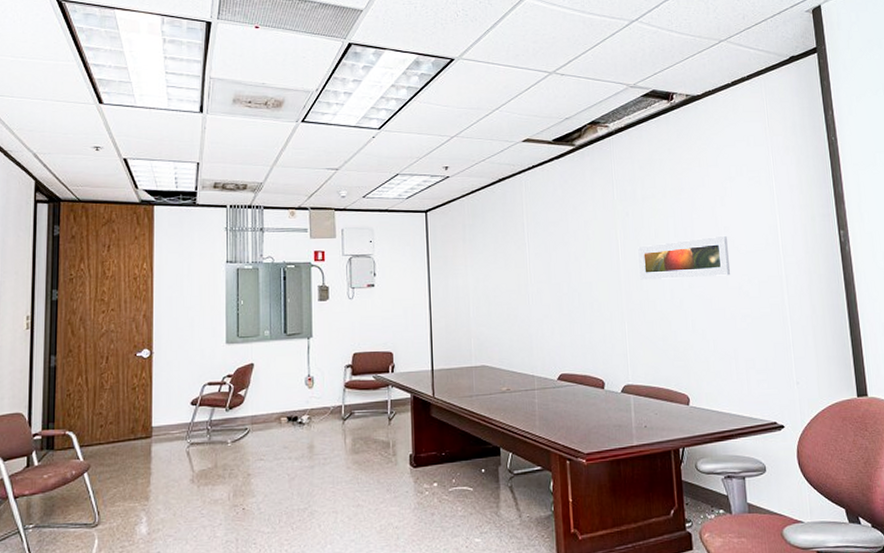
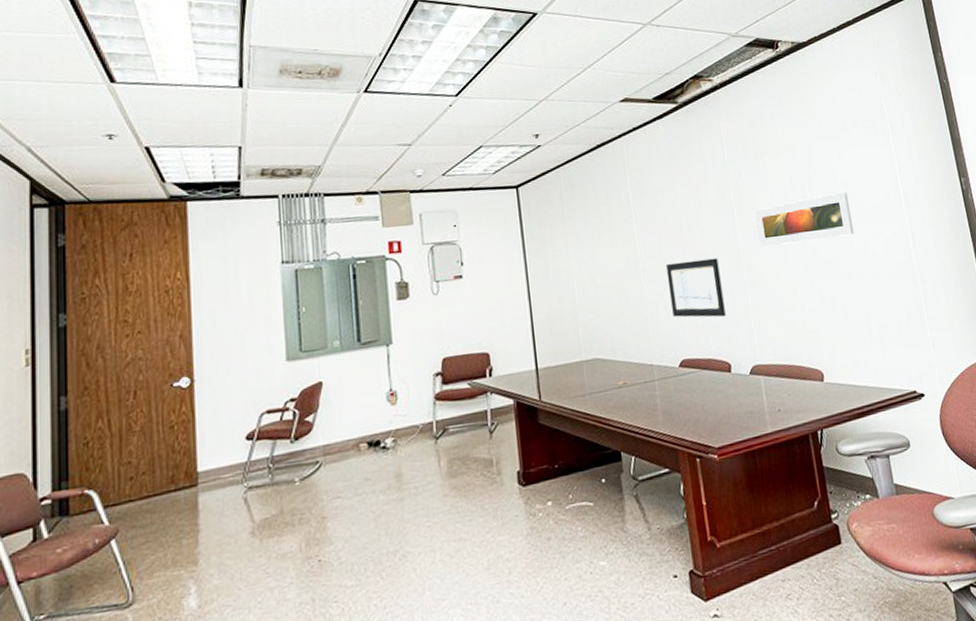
wall art: none [552,286,604,340] -> present [665,258,726,318]

